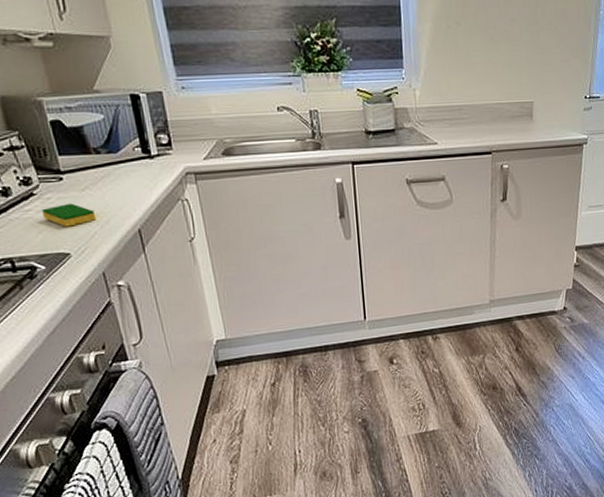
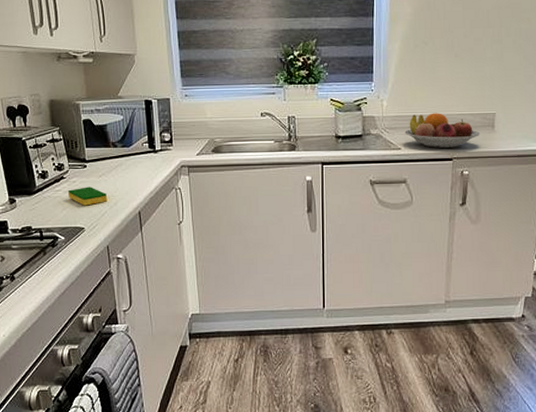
fruit bowl: none [440,102,519,141] -> present [404,113,481,148]

